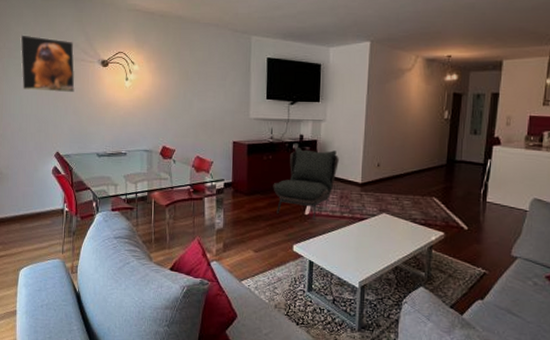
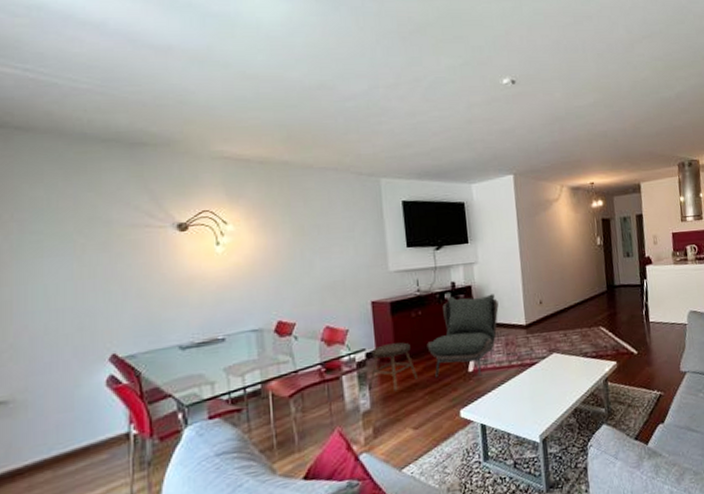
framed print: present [20,35,75,93] -> none [40,200,137,275]
stool: none [223,178,262,218] -> present [368,342,417,391]

